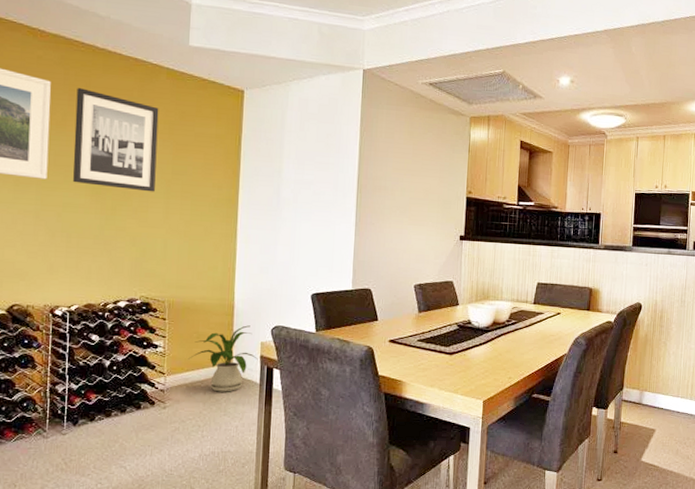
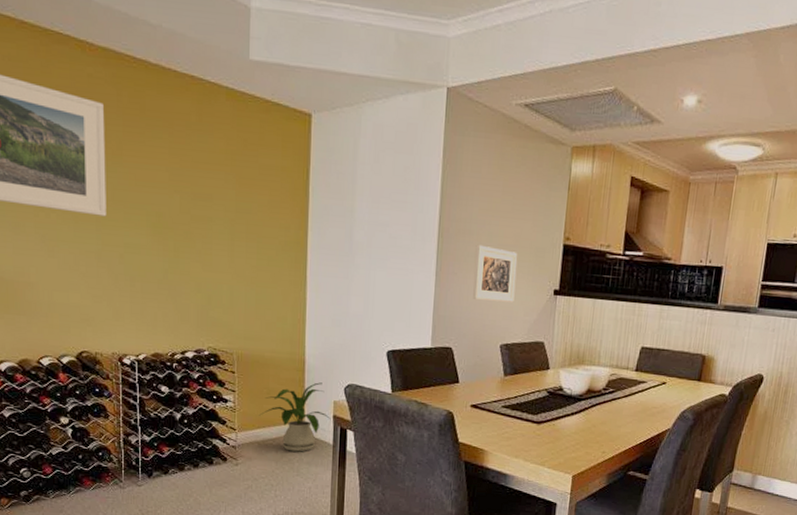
wall art: present [73,88,159,192] -> none [131,111,219,233]
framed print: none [389,198,428,248] -> present [473,244,518,302]

